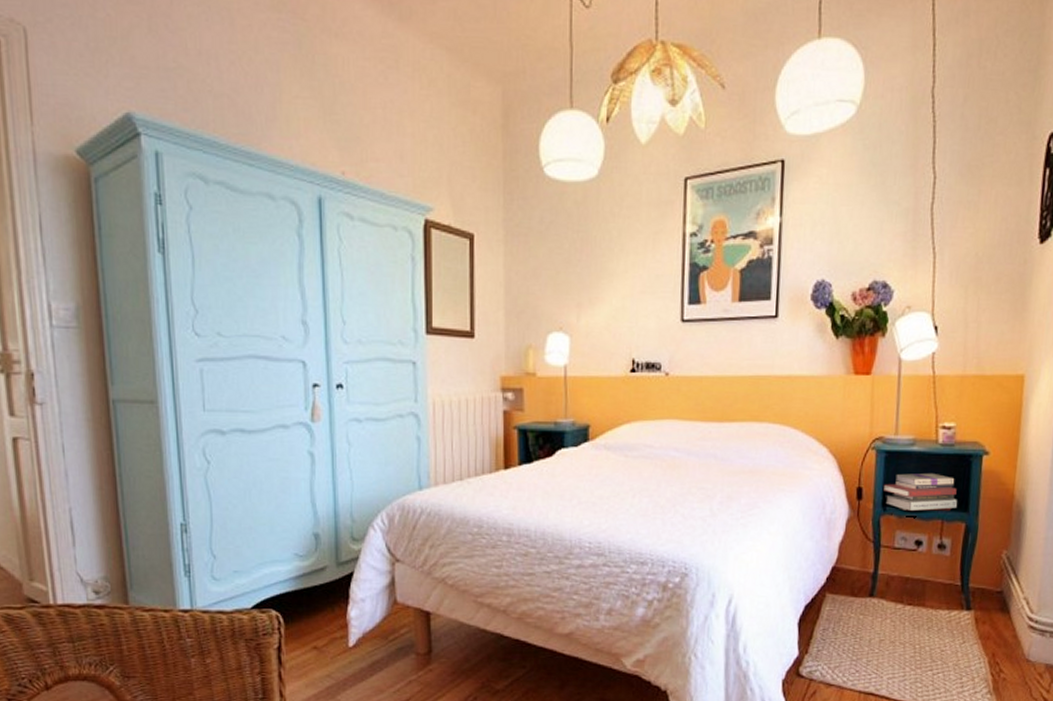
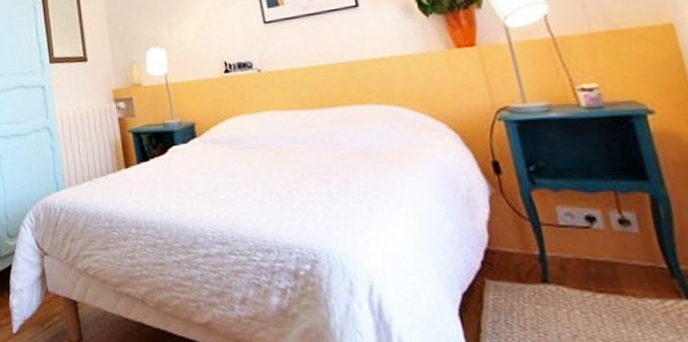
books: present [882,472,958,512] -> none [523,139,631,184]

